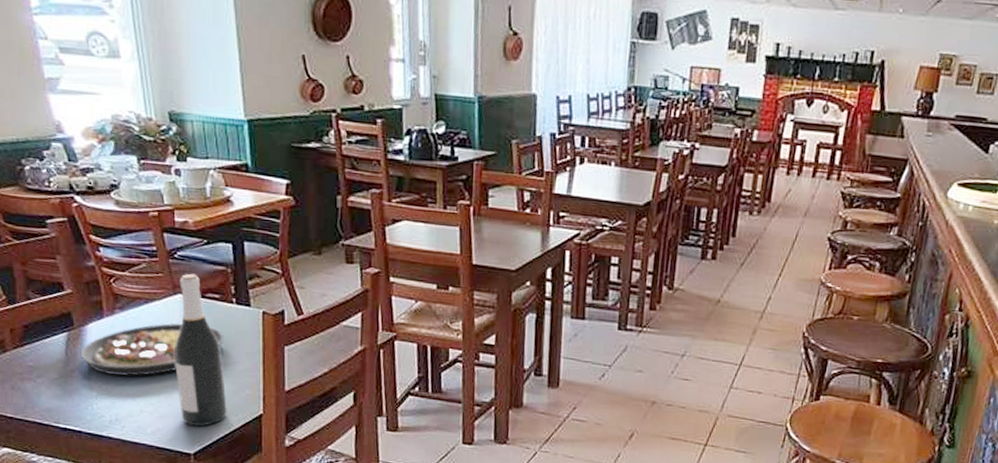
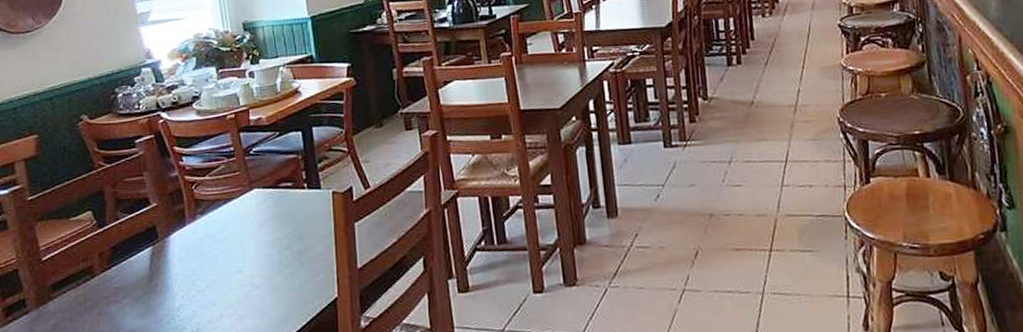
plate: present [80,323,224,377] -> none [164,216,298,284]
wine bottle: present [173,273,227,427] -> none [251,166,303,323]

